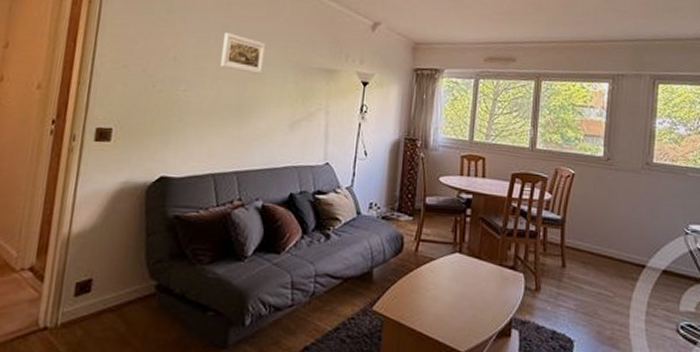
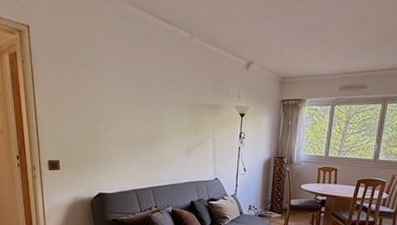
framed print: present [221,33,266,75] -> none [129,80,163,113]

